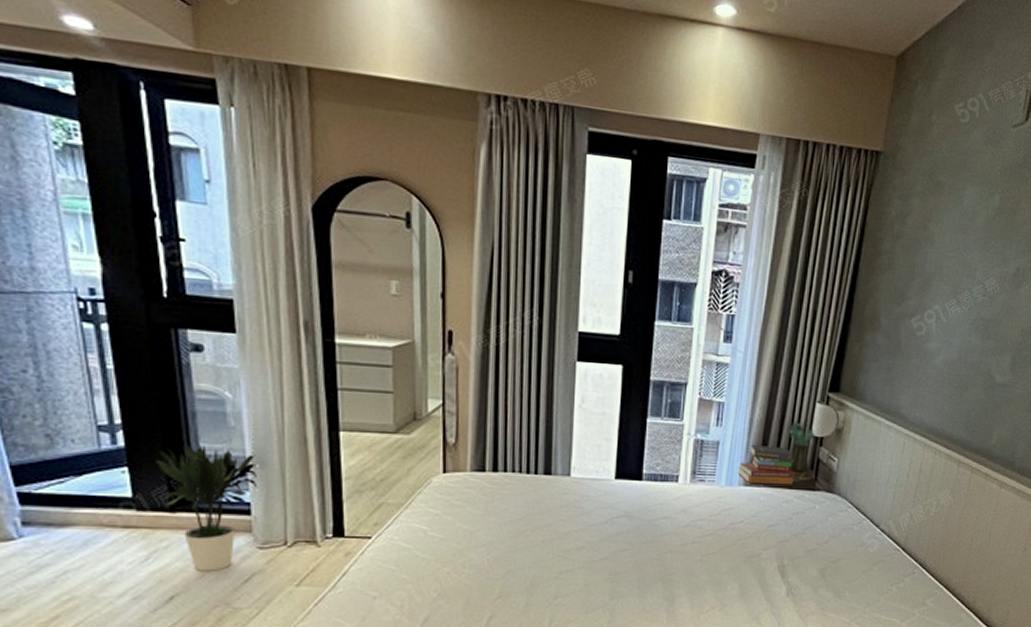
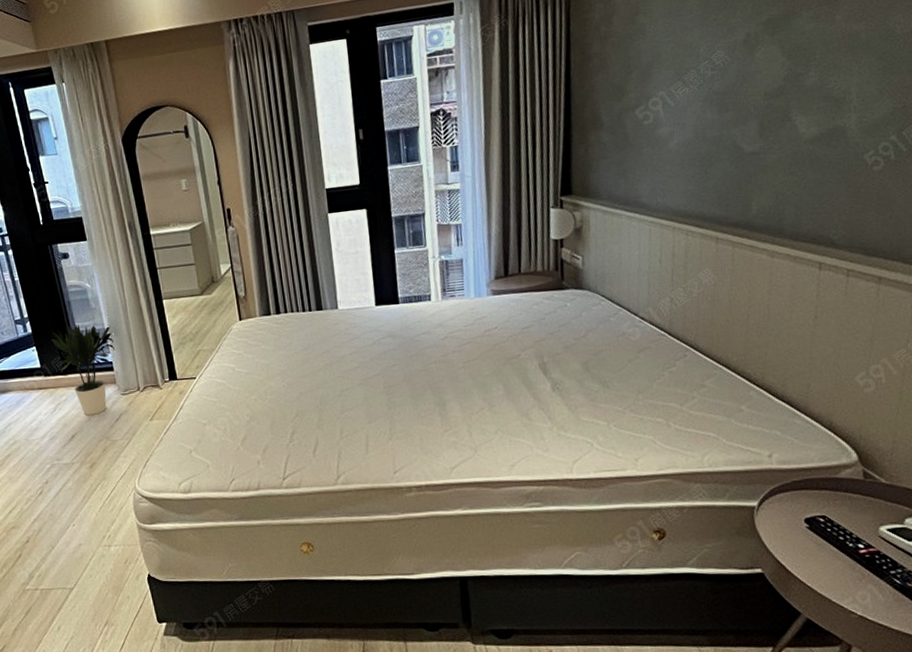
books: present [737,445,795,485] -> none [484,255,541,292]
vase: present [789,420,814,480] -> none [526,228,553,283]

